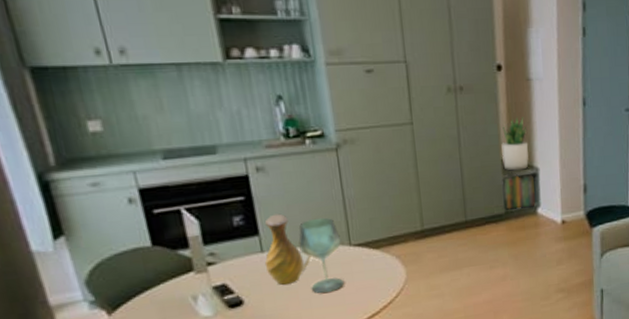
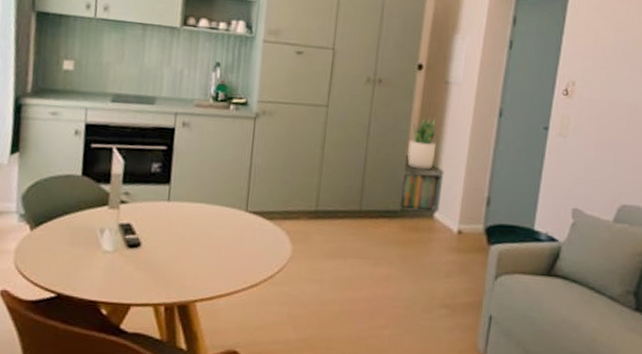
vase: present [264,213,311,285] -> none [167,167,209,237]
wine glass: present [298,217,344,294] -> none [201,178,240,254]

